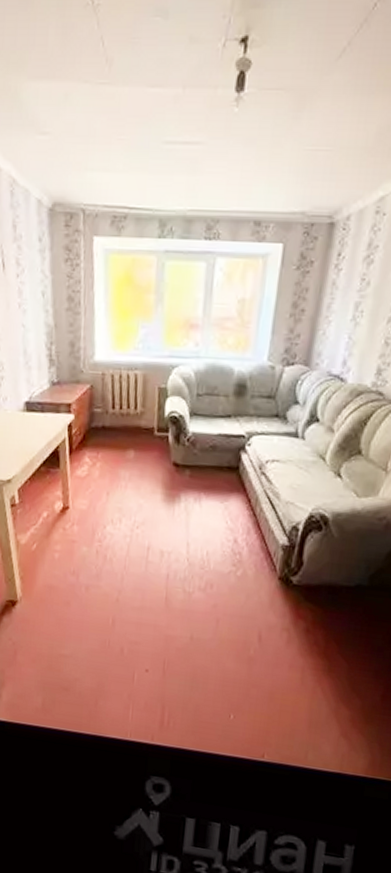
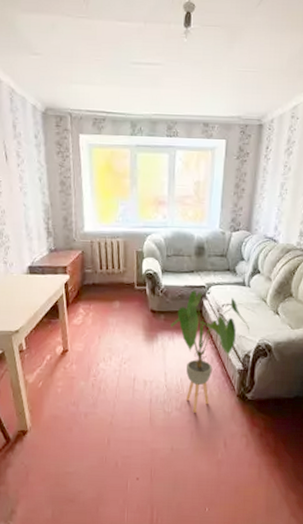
house plant: none [197,440,301,596] -> present [170,290,250,413]

